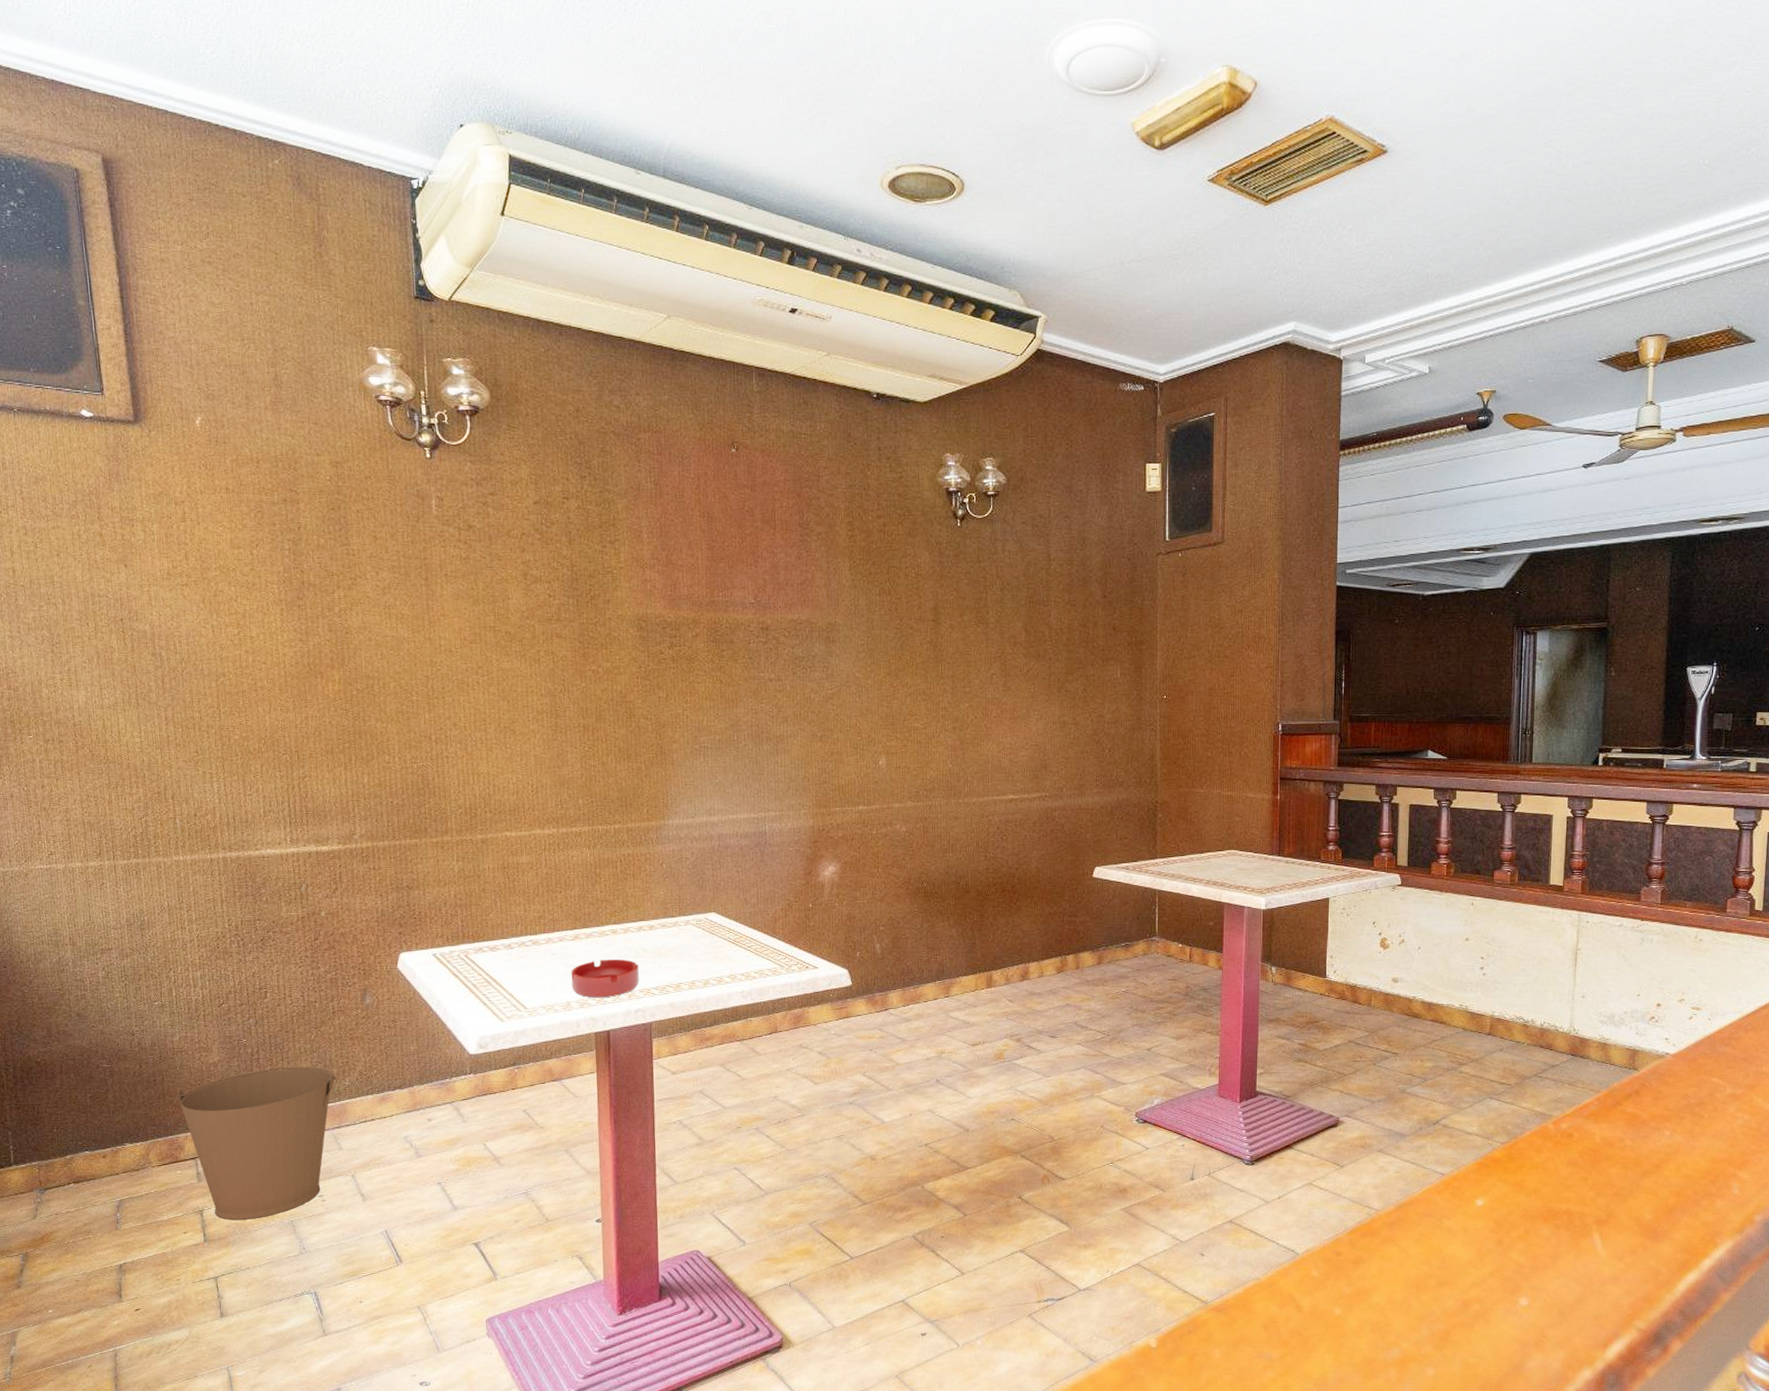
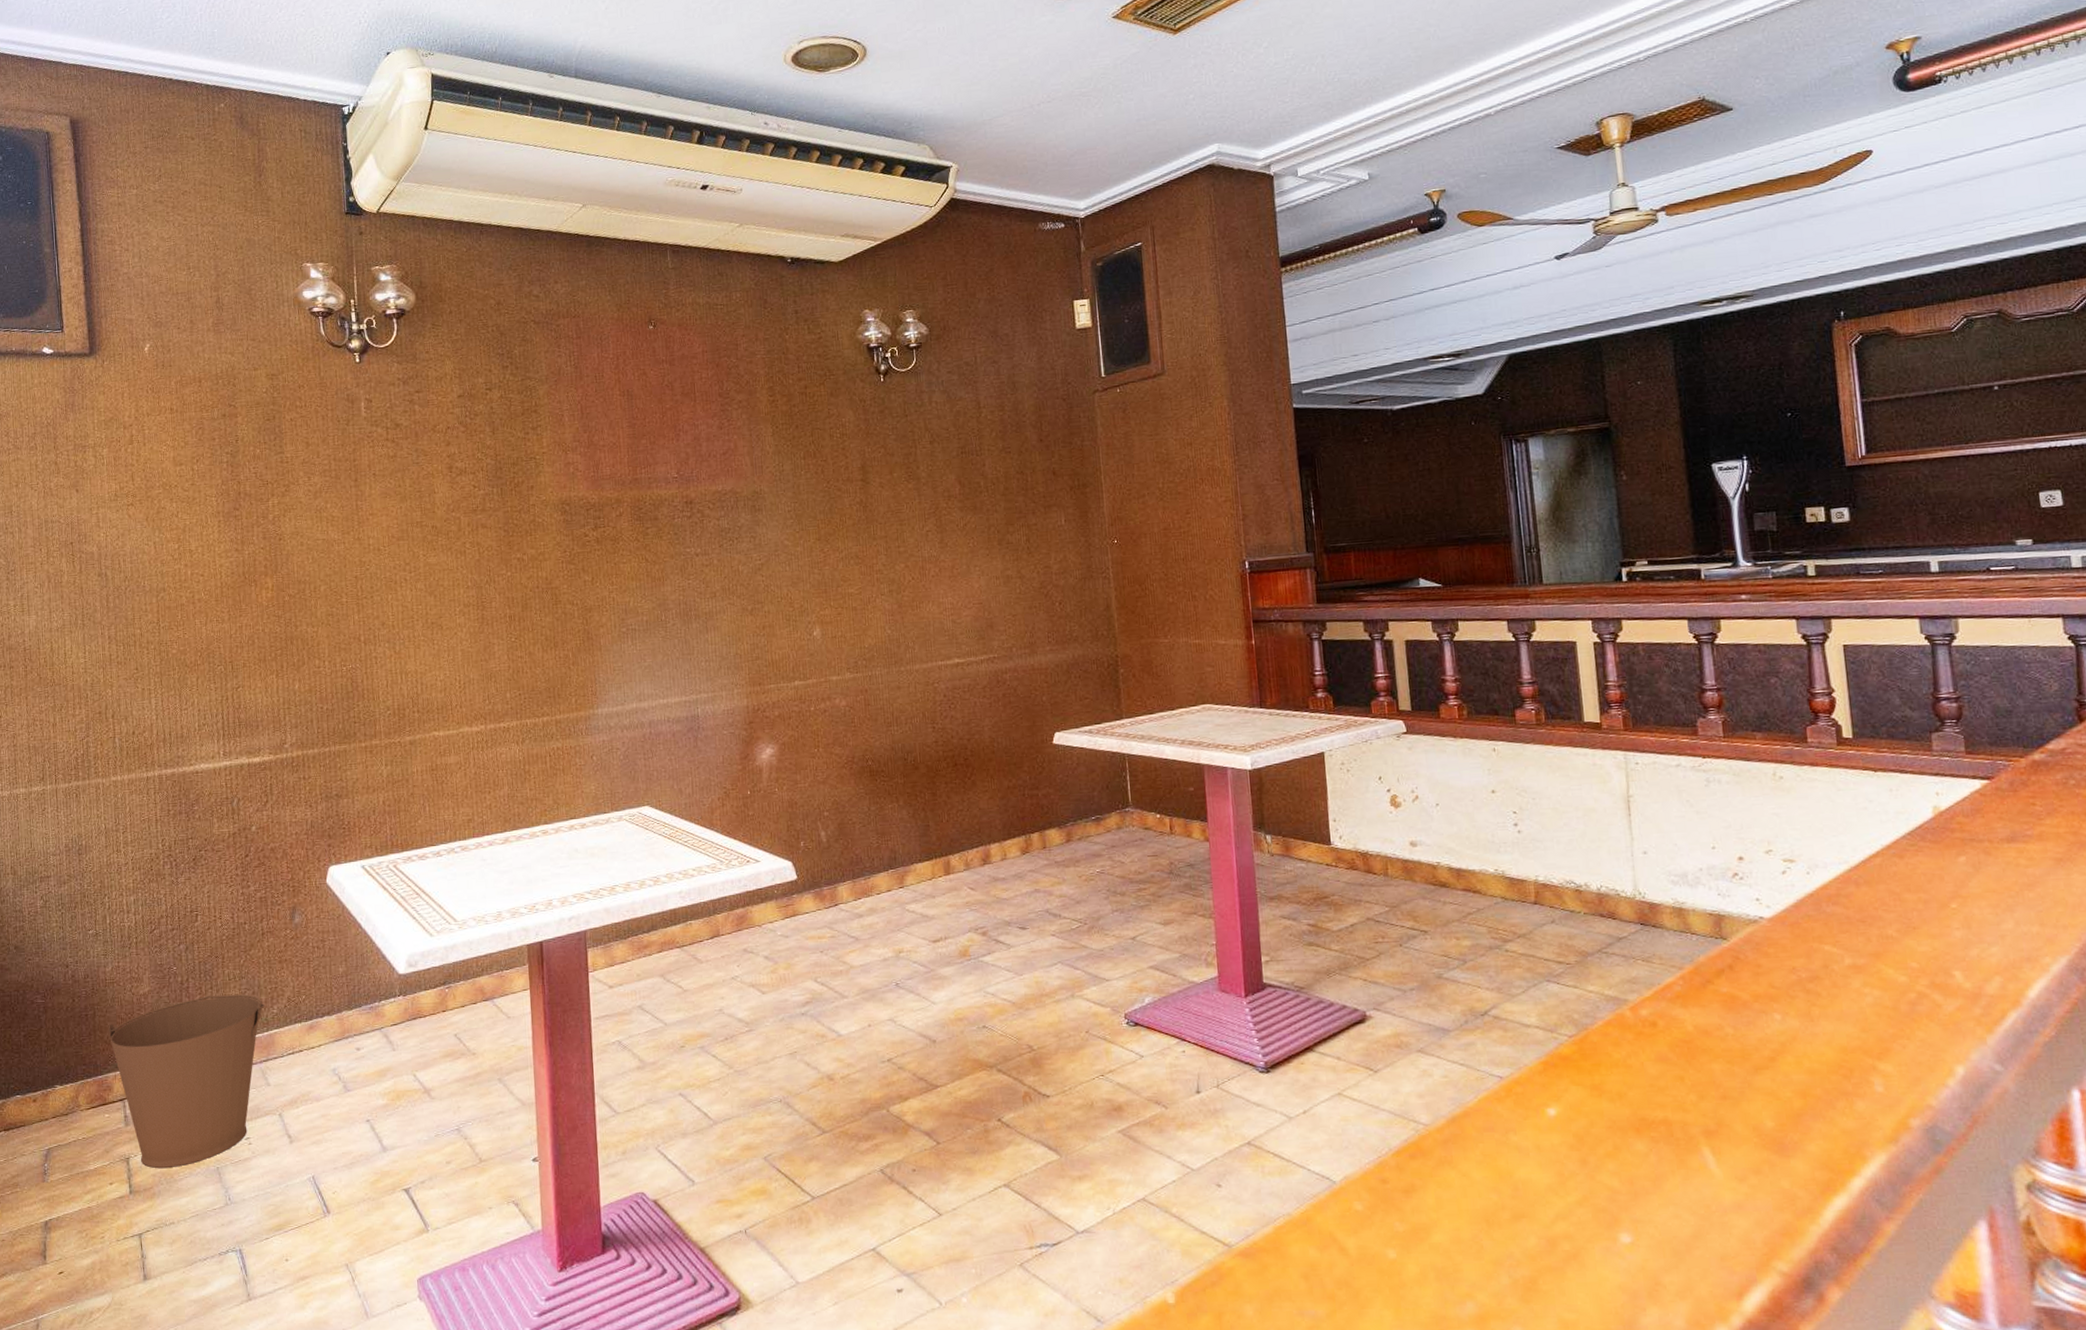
ashtray: present [571,959,639,998] -> none [501,862,572,906]

